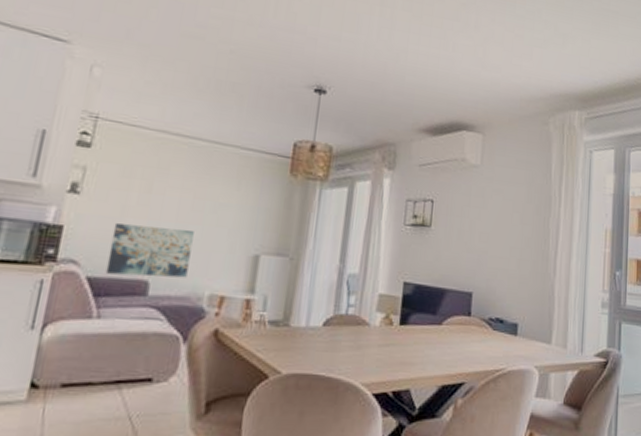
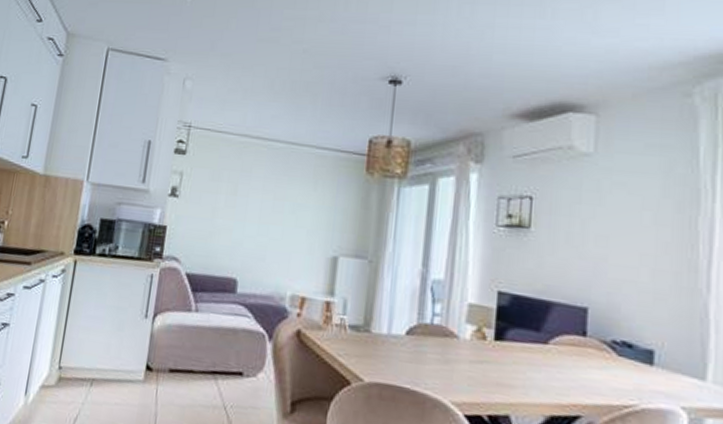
wall art: present [105,223,194,278] -> none [201,224,275,278]

